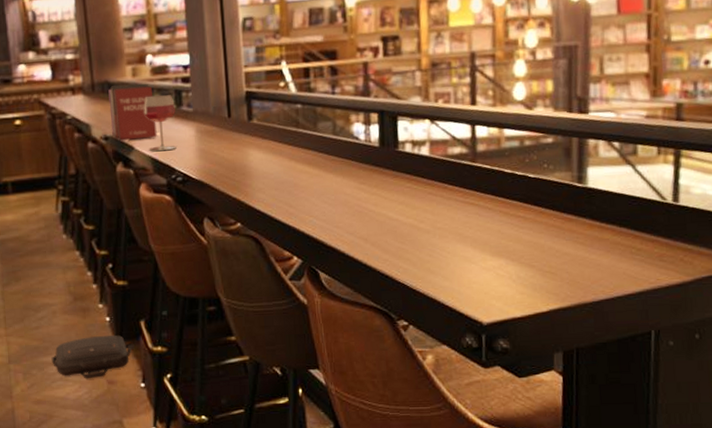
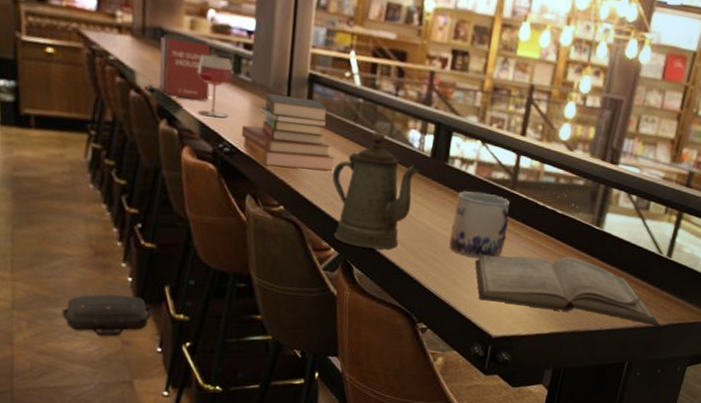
books: none [190,115,284,187] -> present [241,94,335,171]
coffee pot: none [283,131,371,251] -> present [332,131,420,250]
mug: none [414,171,478,241] -> present [449,191,510,258]
diary: none [448,222,684,285] -> present [475,255,660,326]

